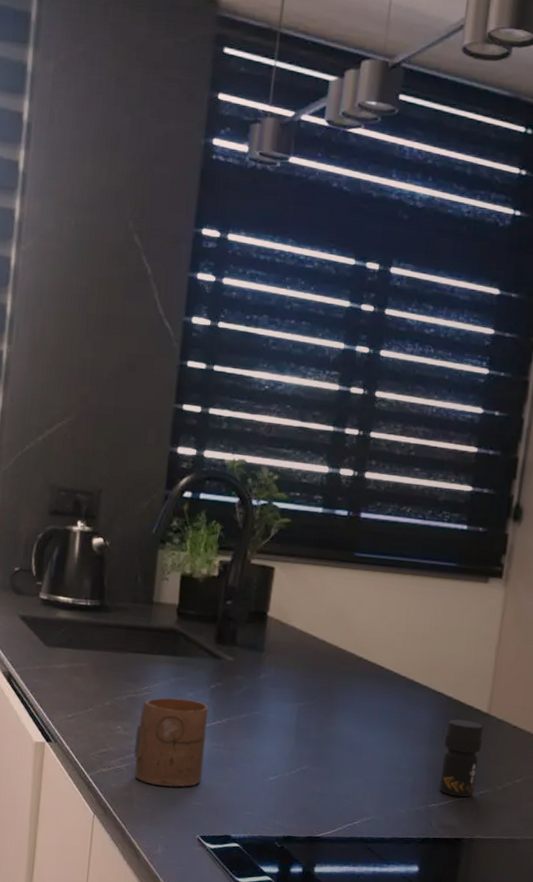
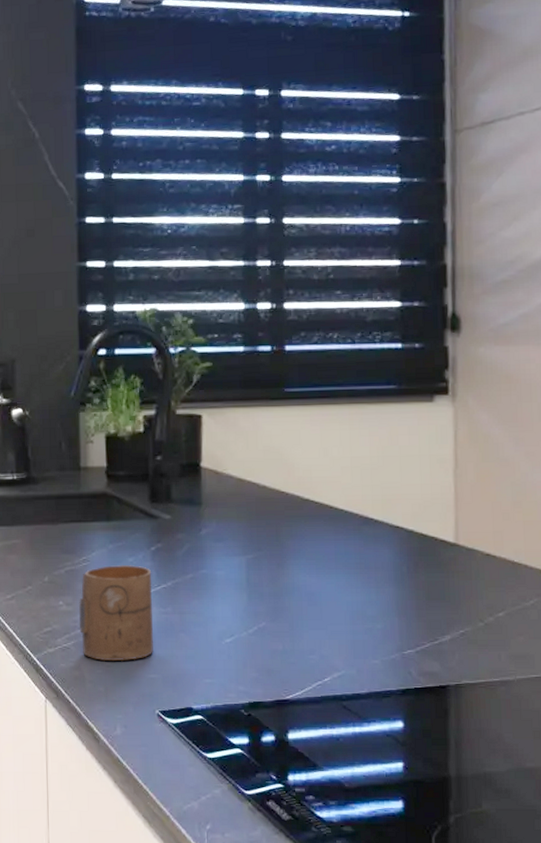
jar: present [439,719,483,797] -> none [411,553,454,640]

